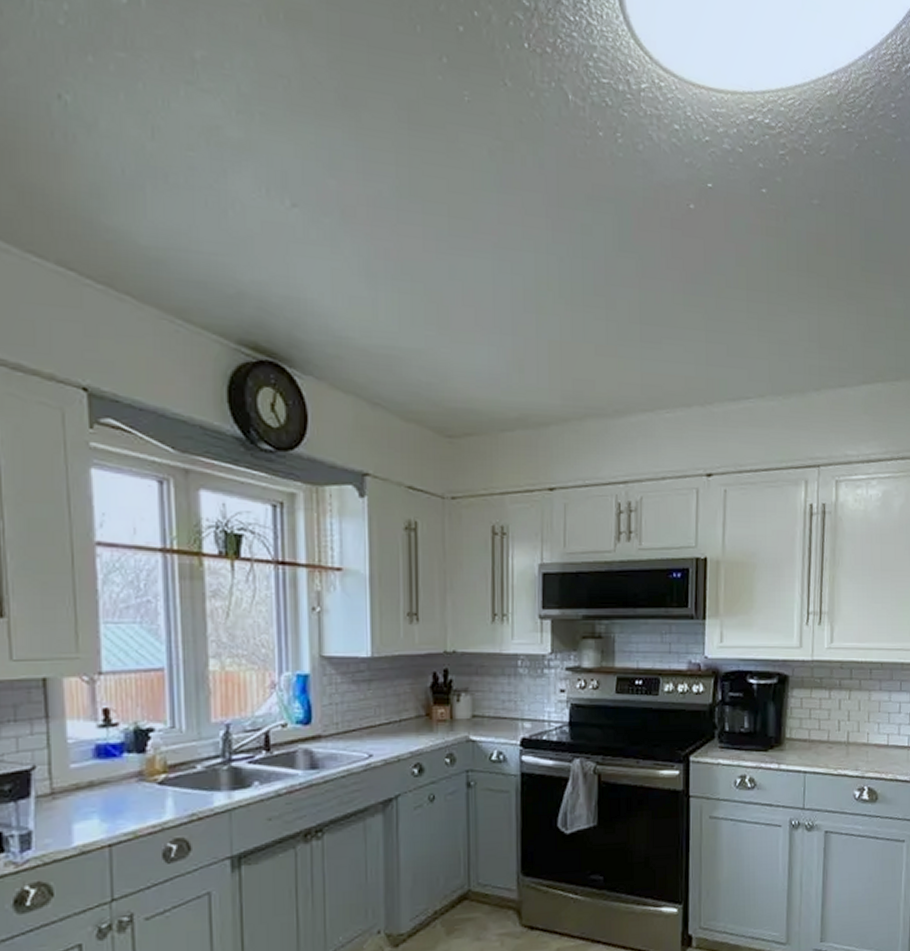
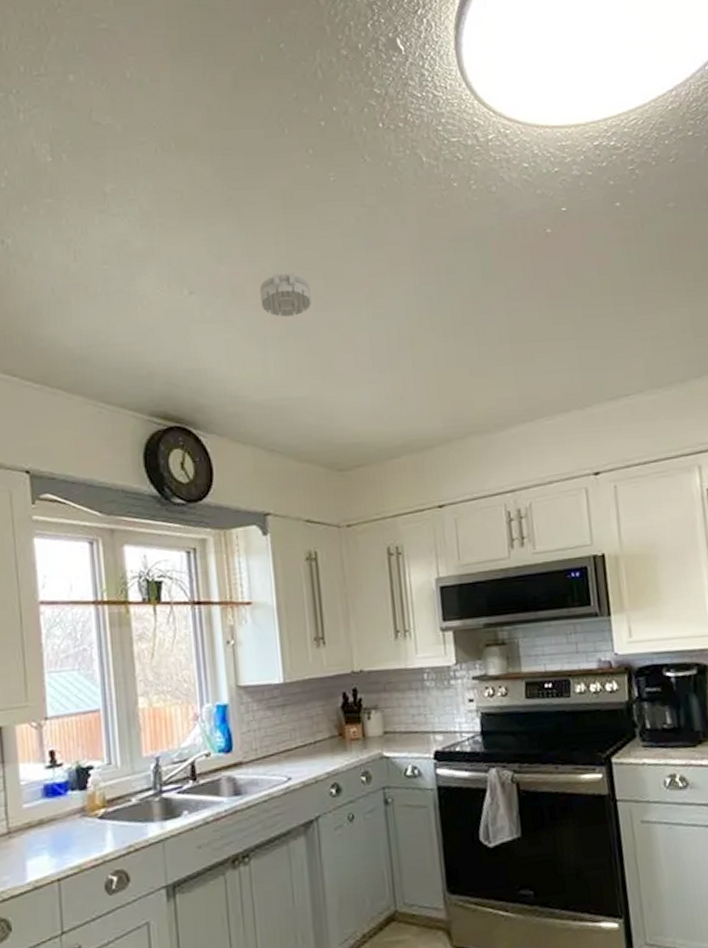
smoke detector: none [375,199,432,254] -> present [260,272,312,317]

